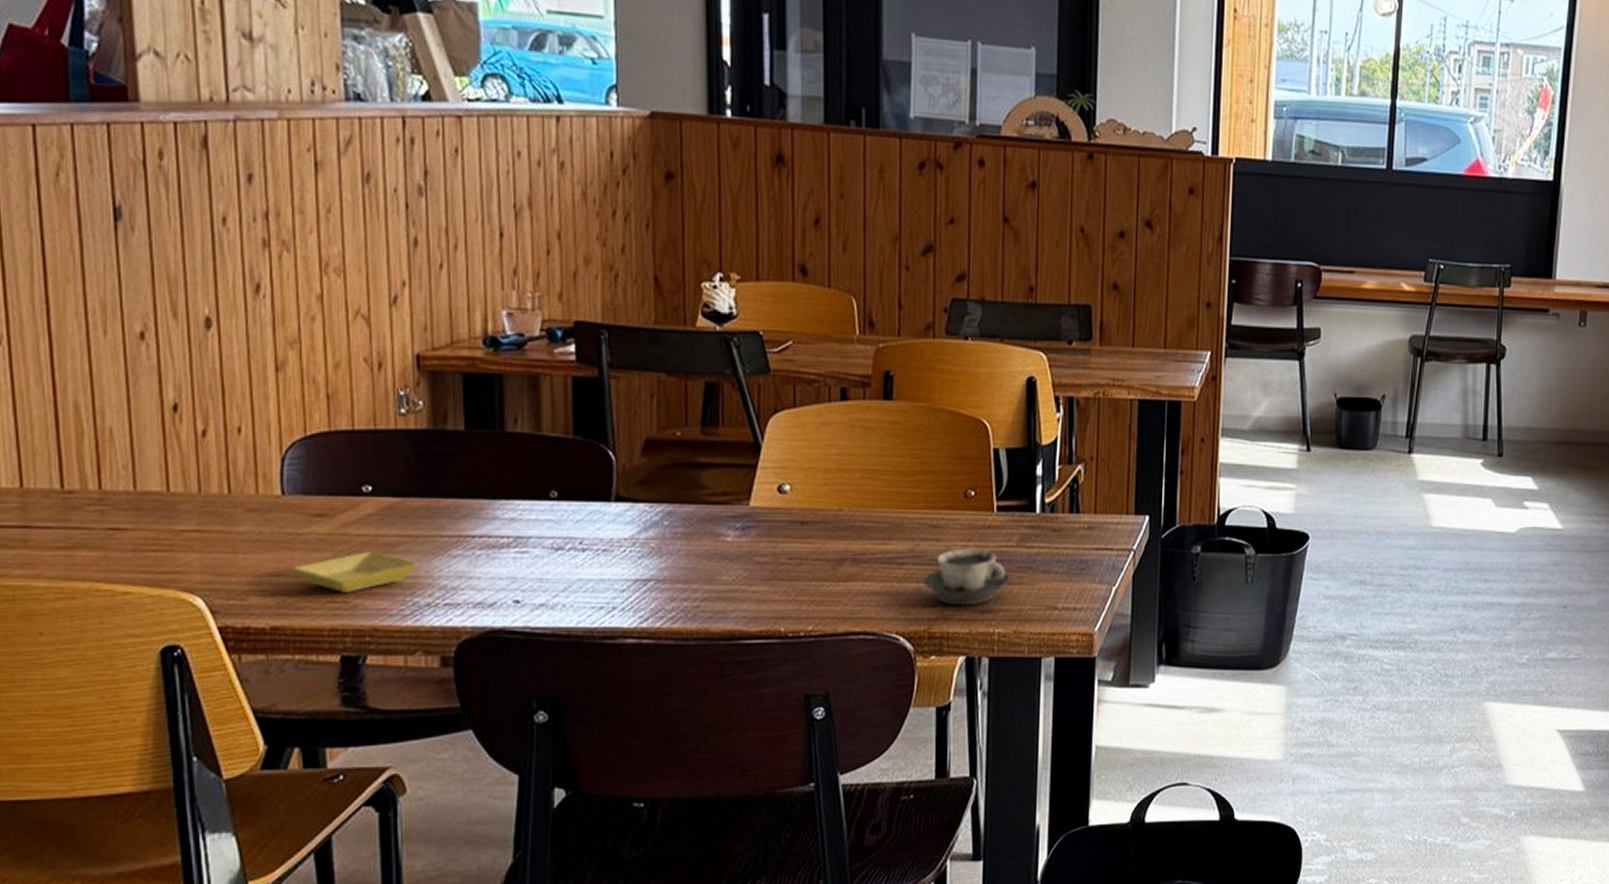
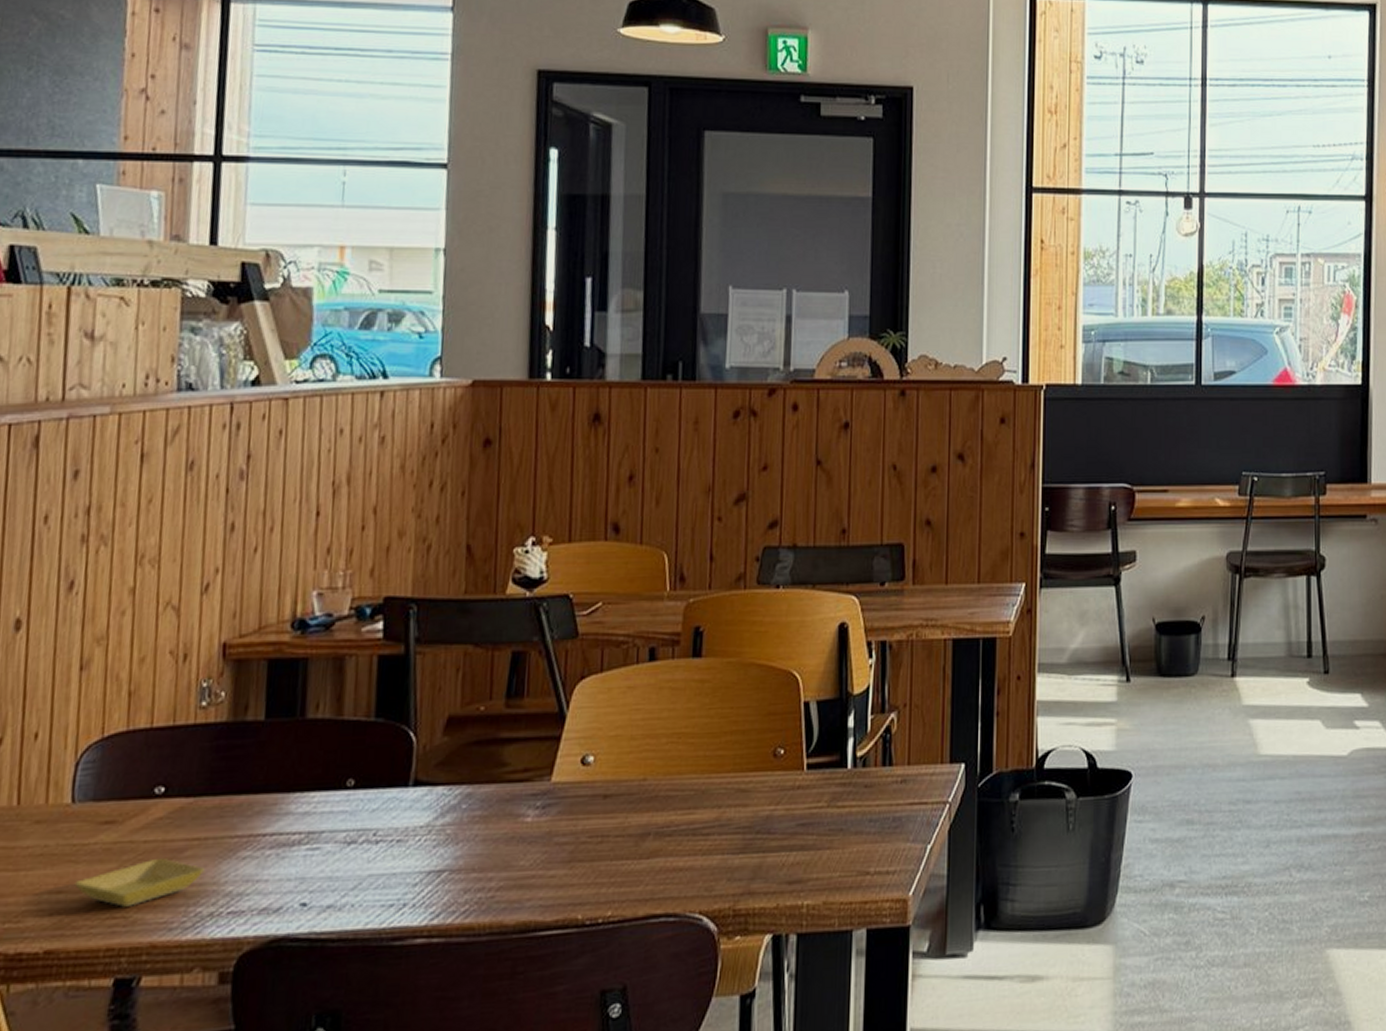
cup: present [922,548,1010,606] -> none [728,812,820,878]

